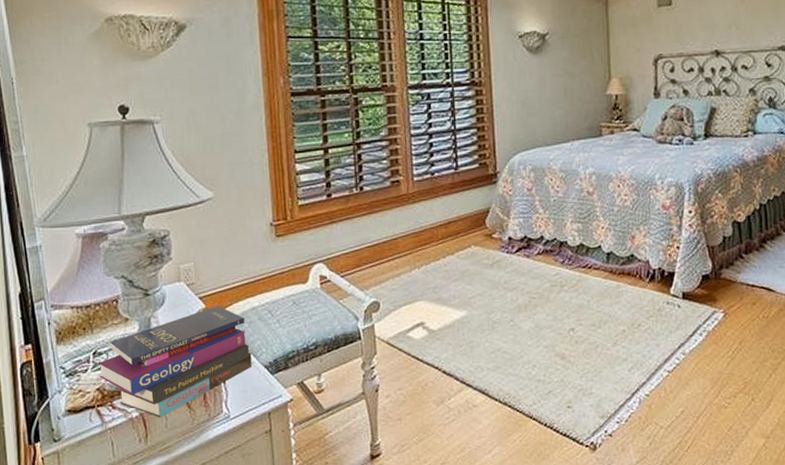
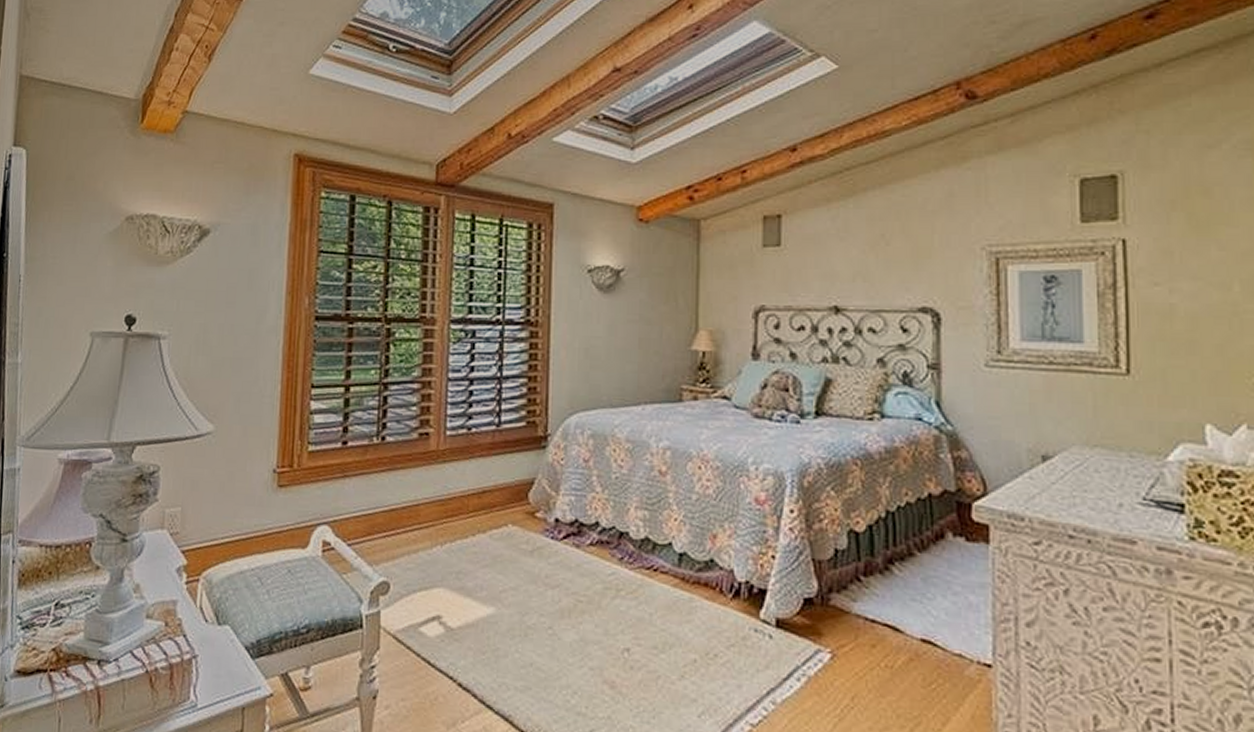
books: present [99,306,252,419] -> none [58,563,232,697]

